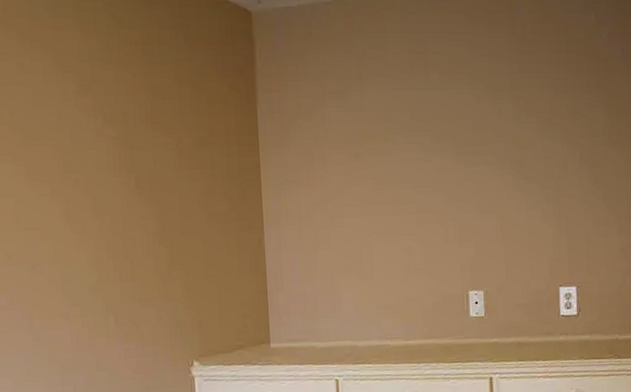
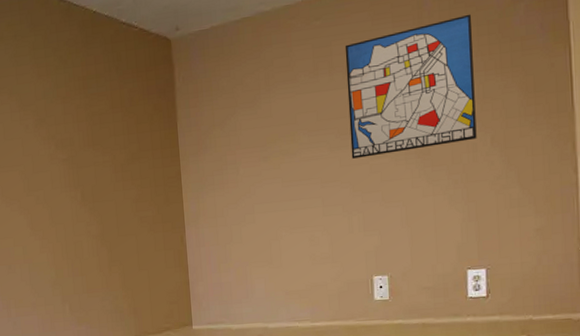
wall art: none [440,30,567,164] -> present [344,14,477,159]

